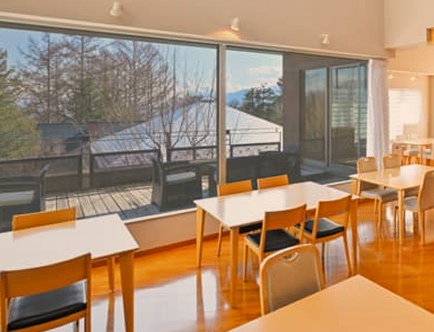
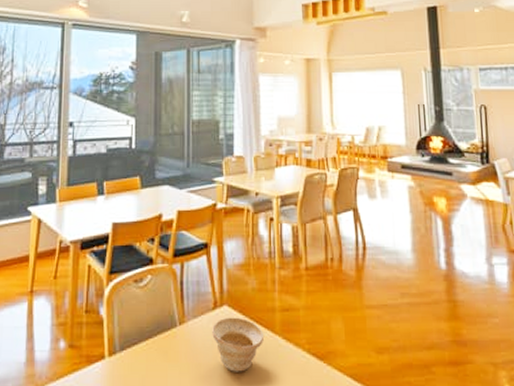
bowl: none [348,283,389,324] -> present [212,317,265,372]

